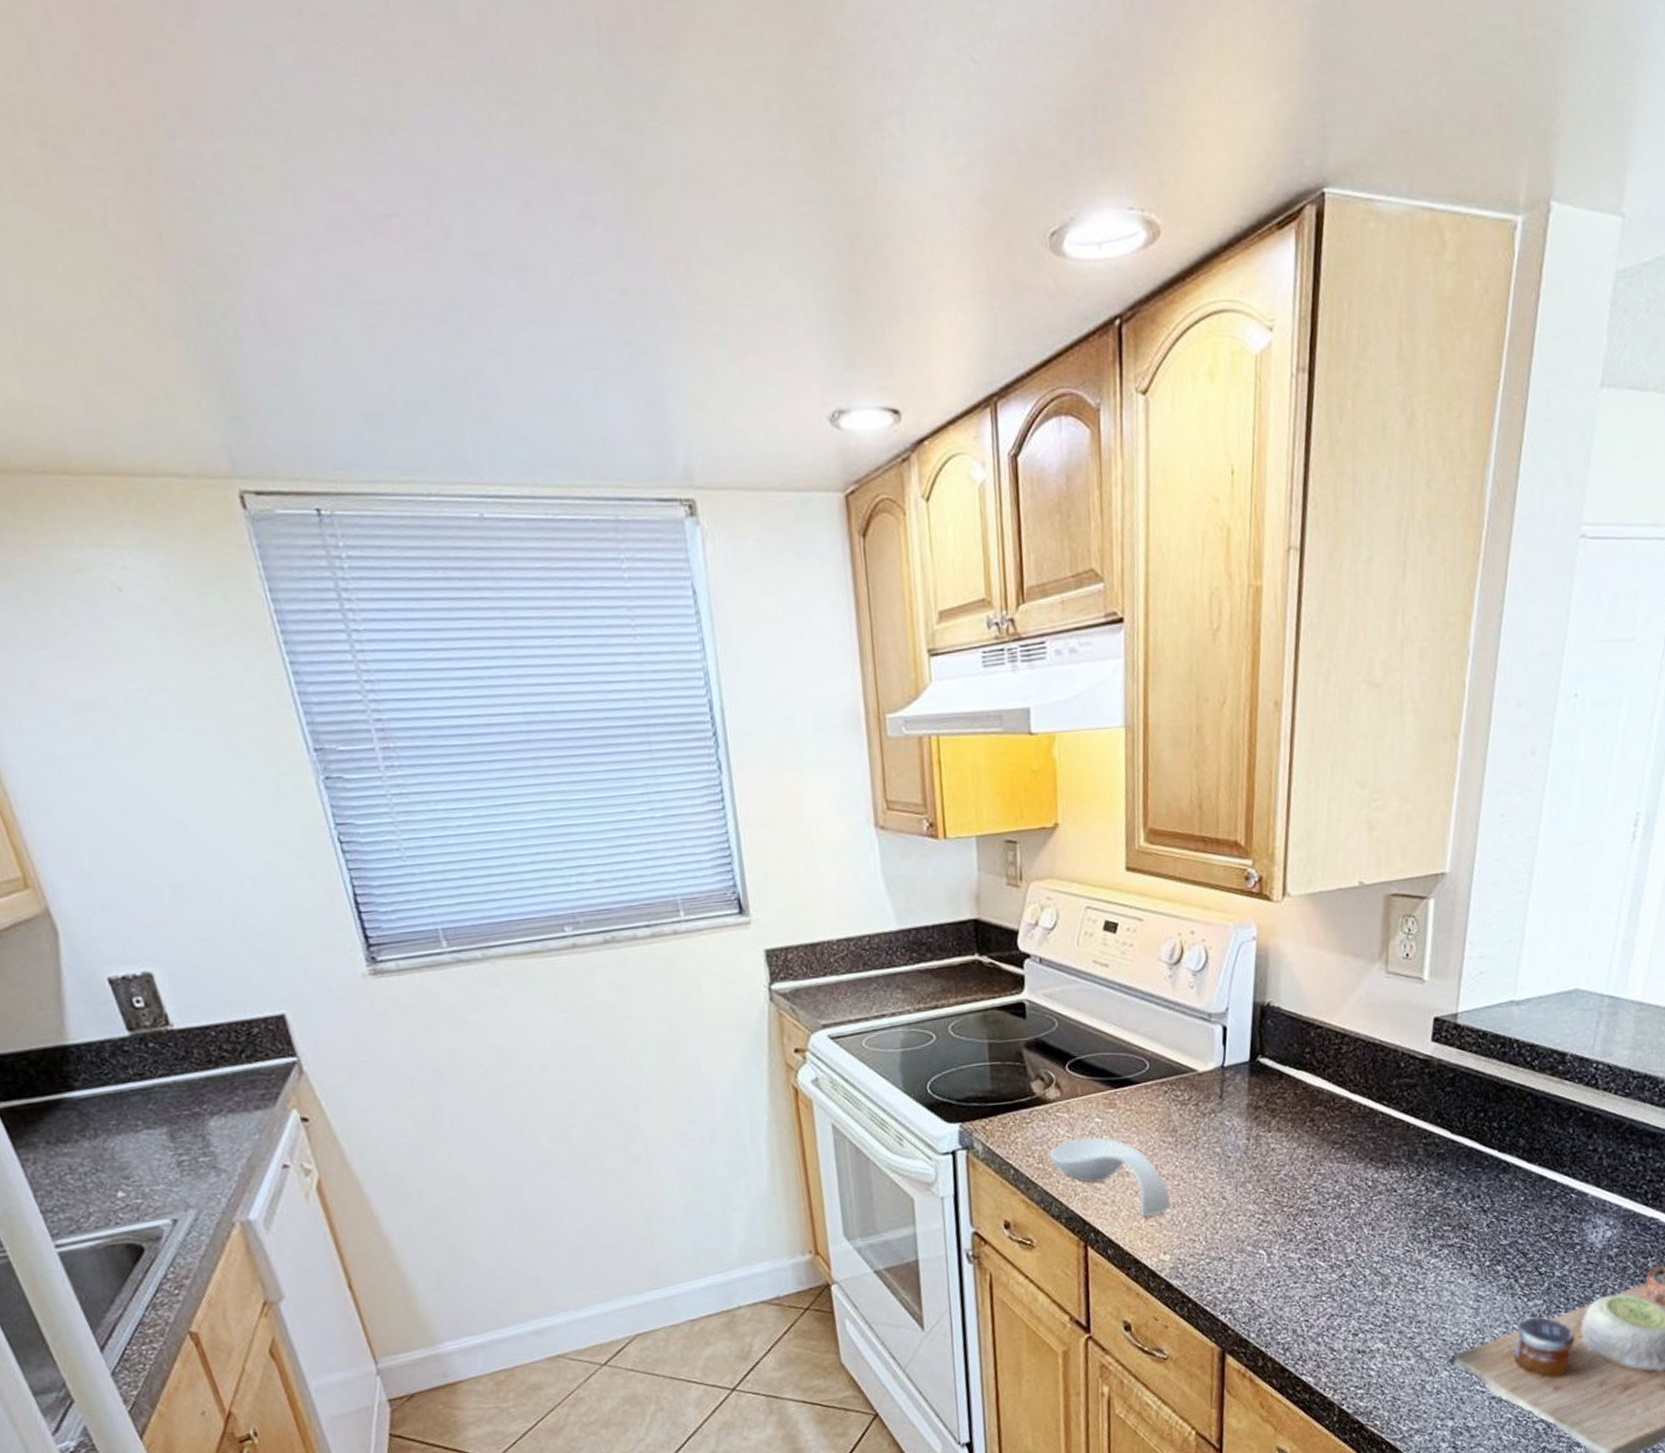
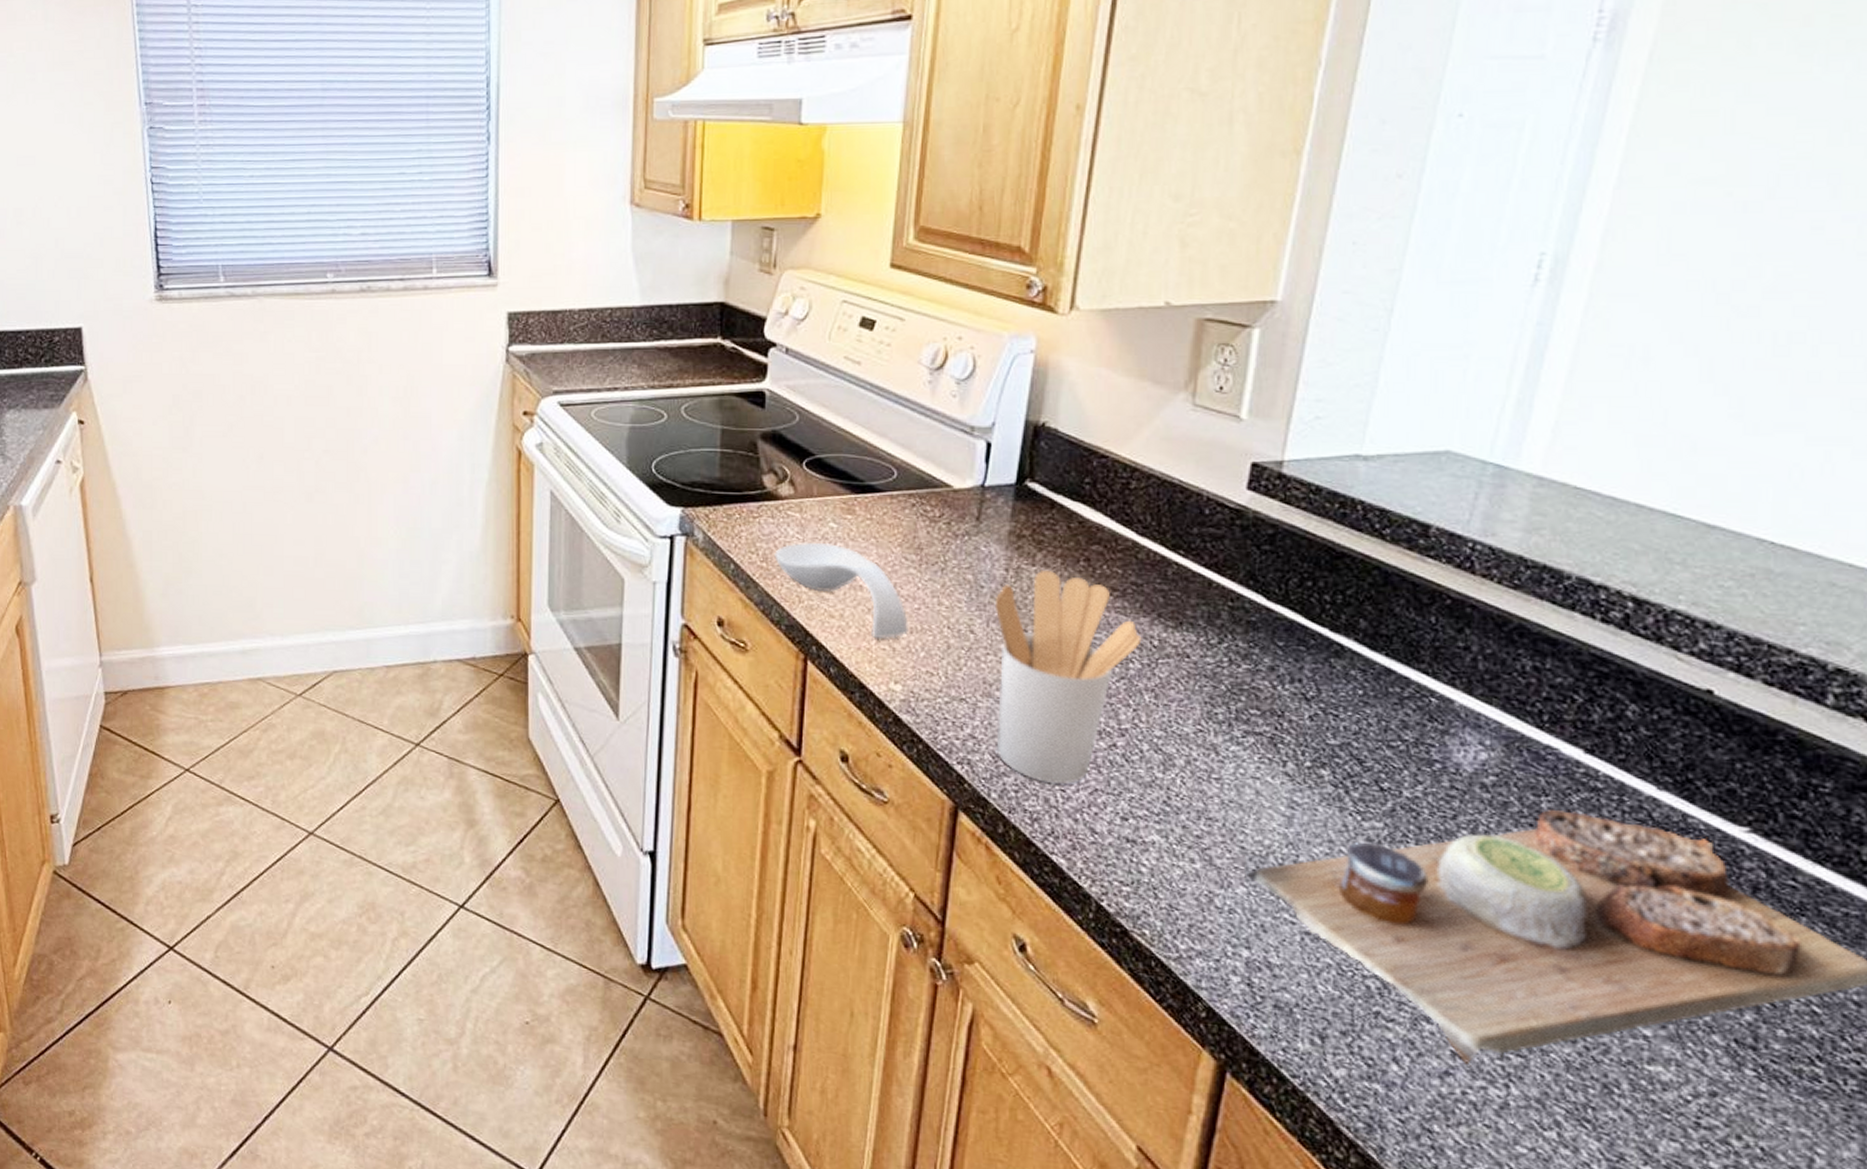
utensil holder: none [1240,1133,1359,1317] -> present [994,569,1142,785]

